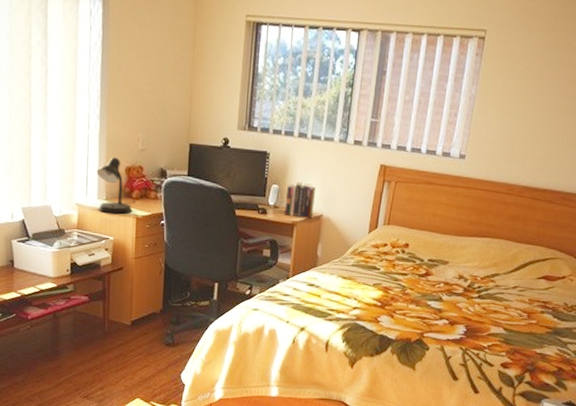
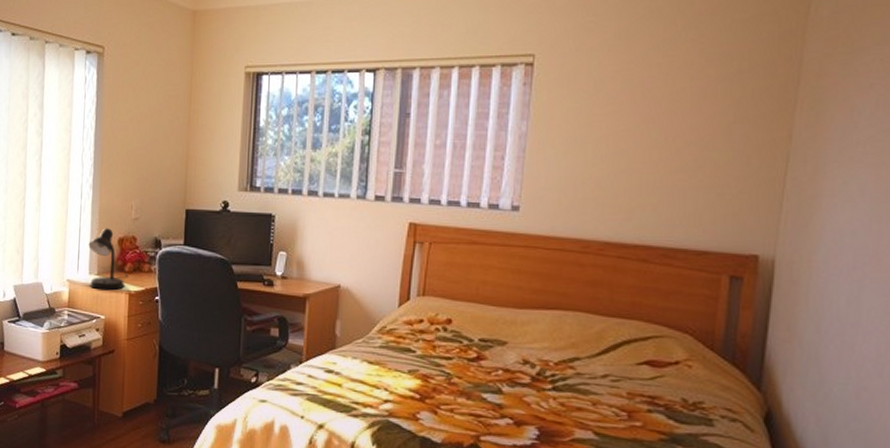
books: present [284,181,317,218] -> none [294,247,331,290]

